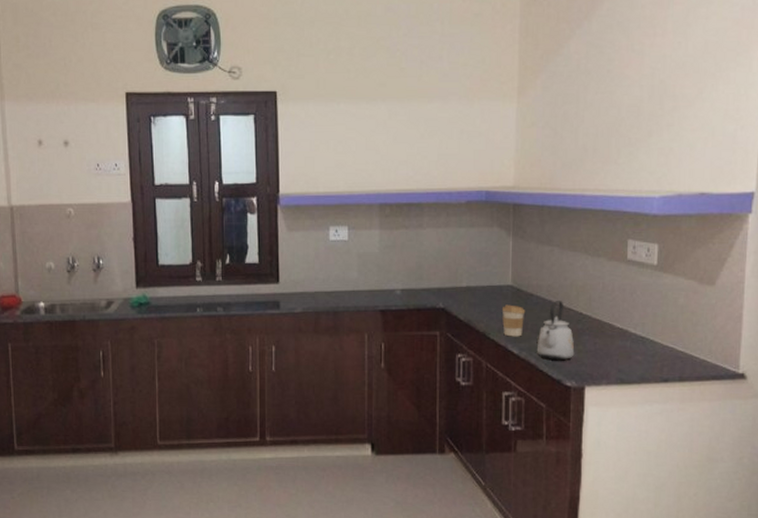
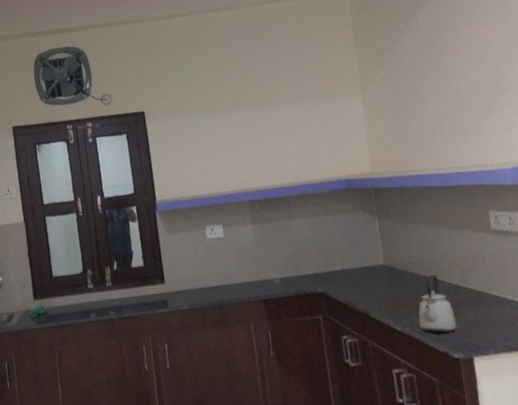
coffee cup: present [501,304,526,337] -> none [378,283,403,315]

